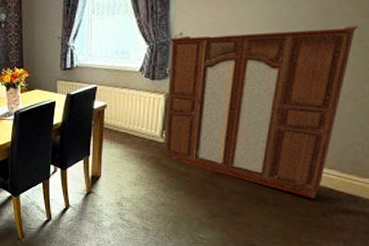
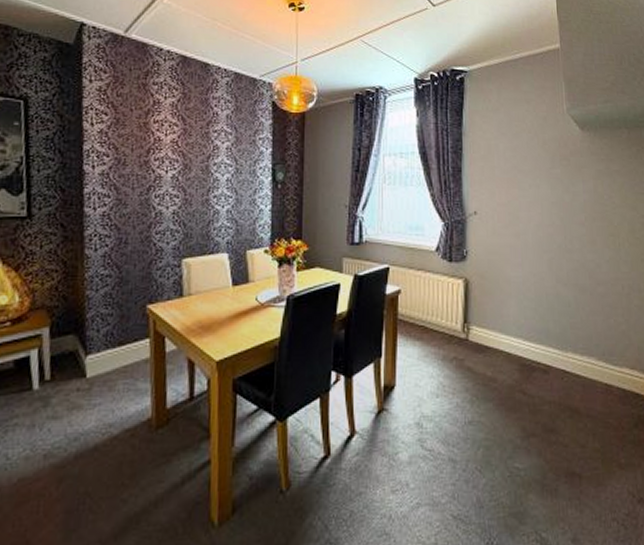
cabinet: present [164,25,360,199] -> none [465,215,630,406]

